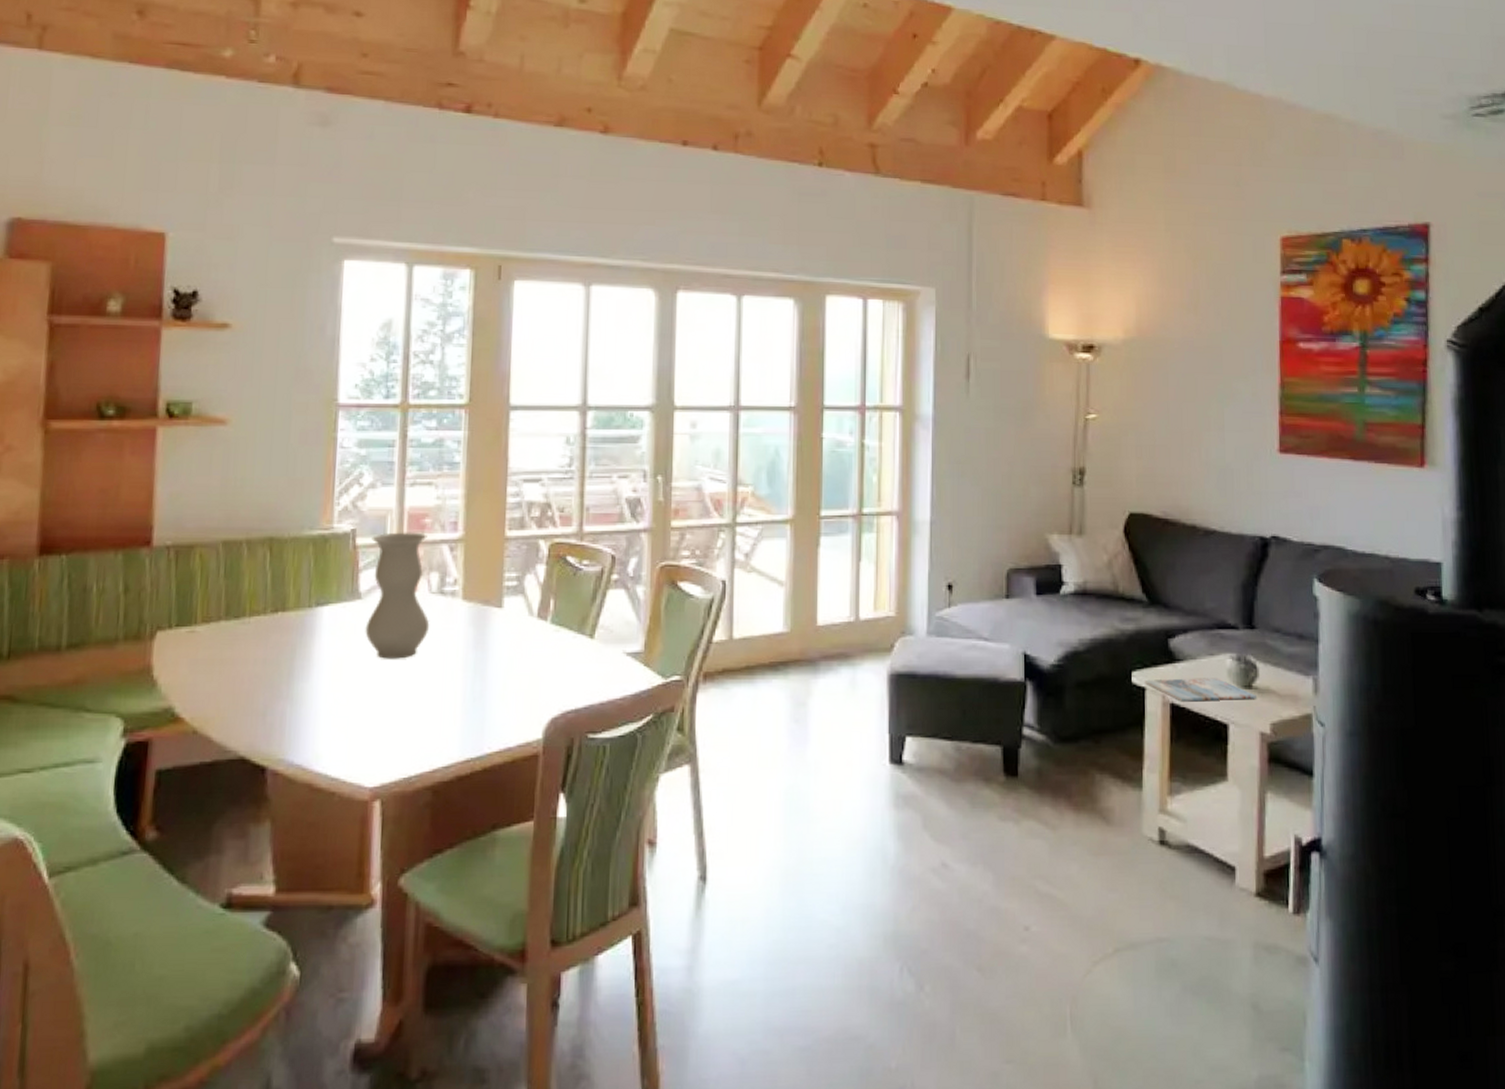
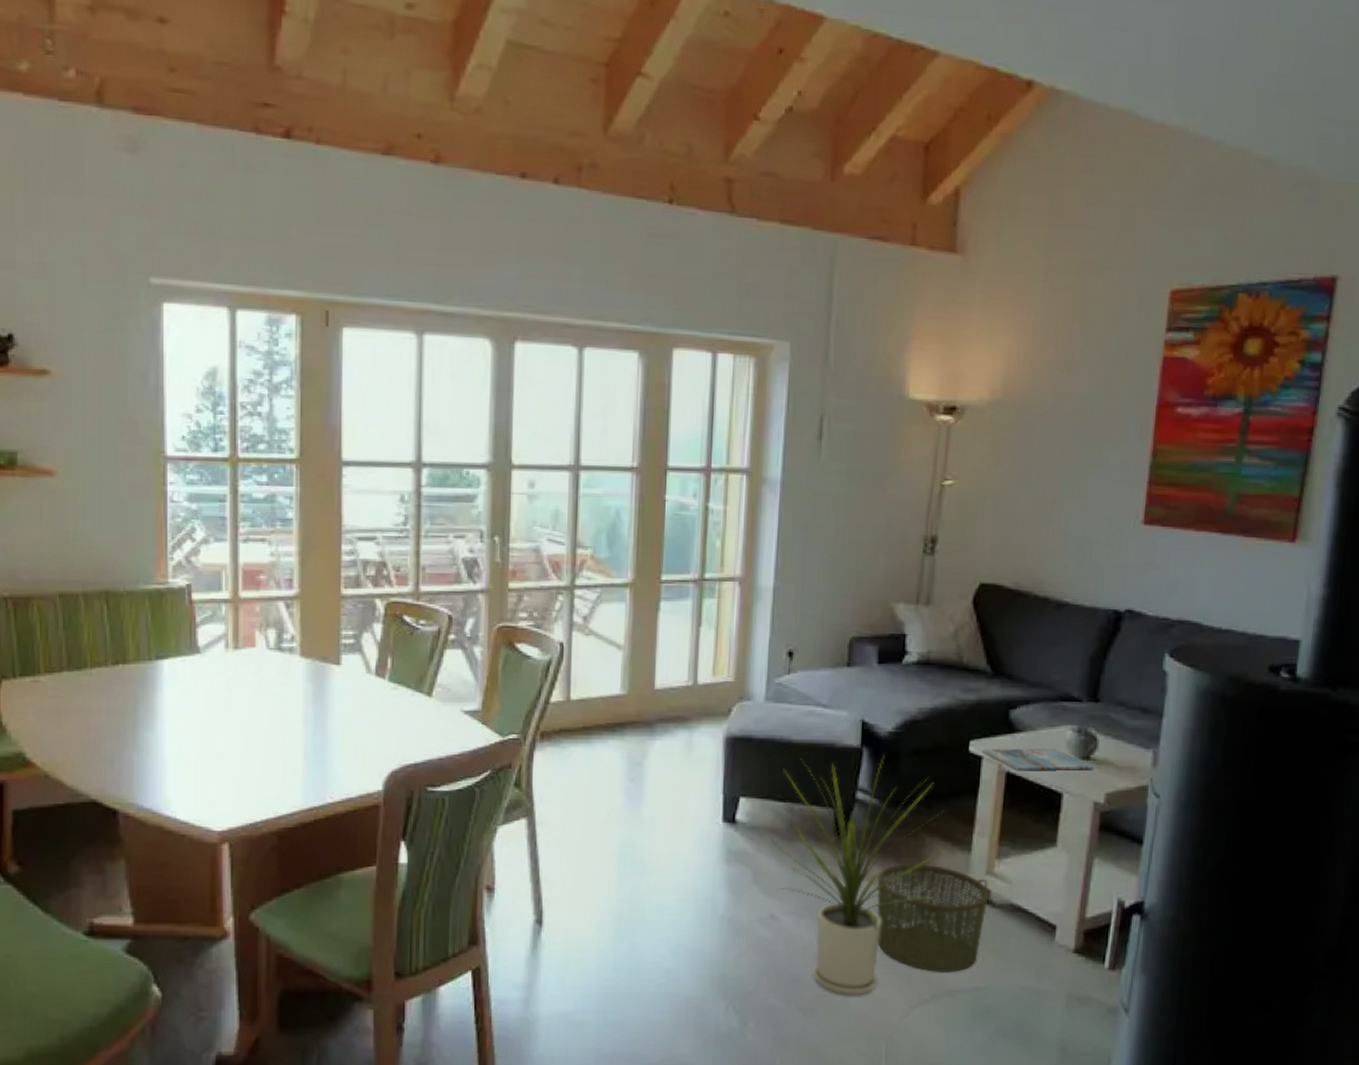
vase: present [365,532,430,659] -> none [205,588,269,712]
house plant: none [939,688,1123,953] -> present [770,755,947,996]
basket: none [1049,802,1164,923] -> present [876,863,989,972]

